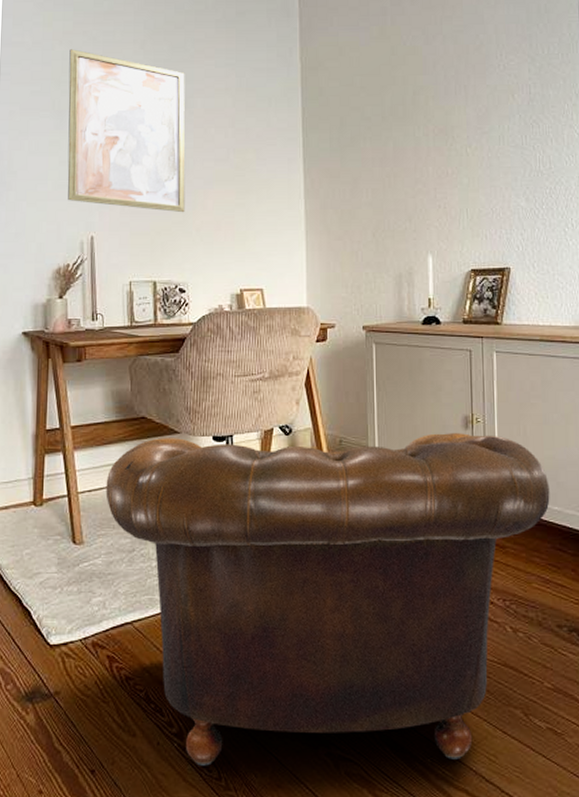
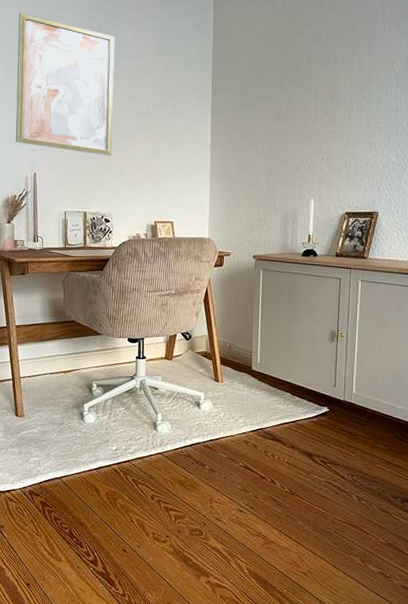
armchair: present [105,433,550,766] -> none [42,338,396,591]

